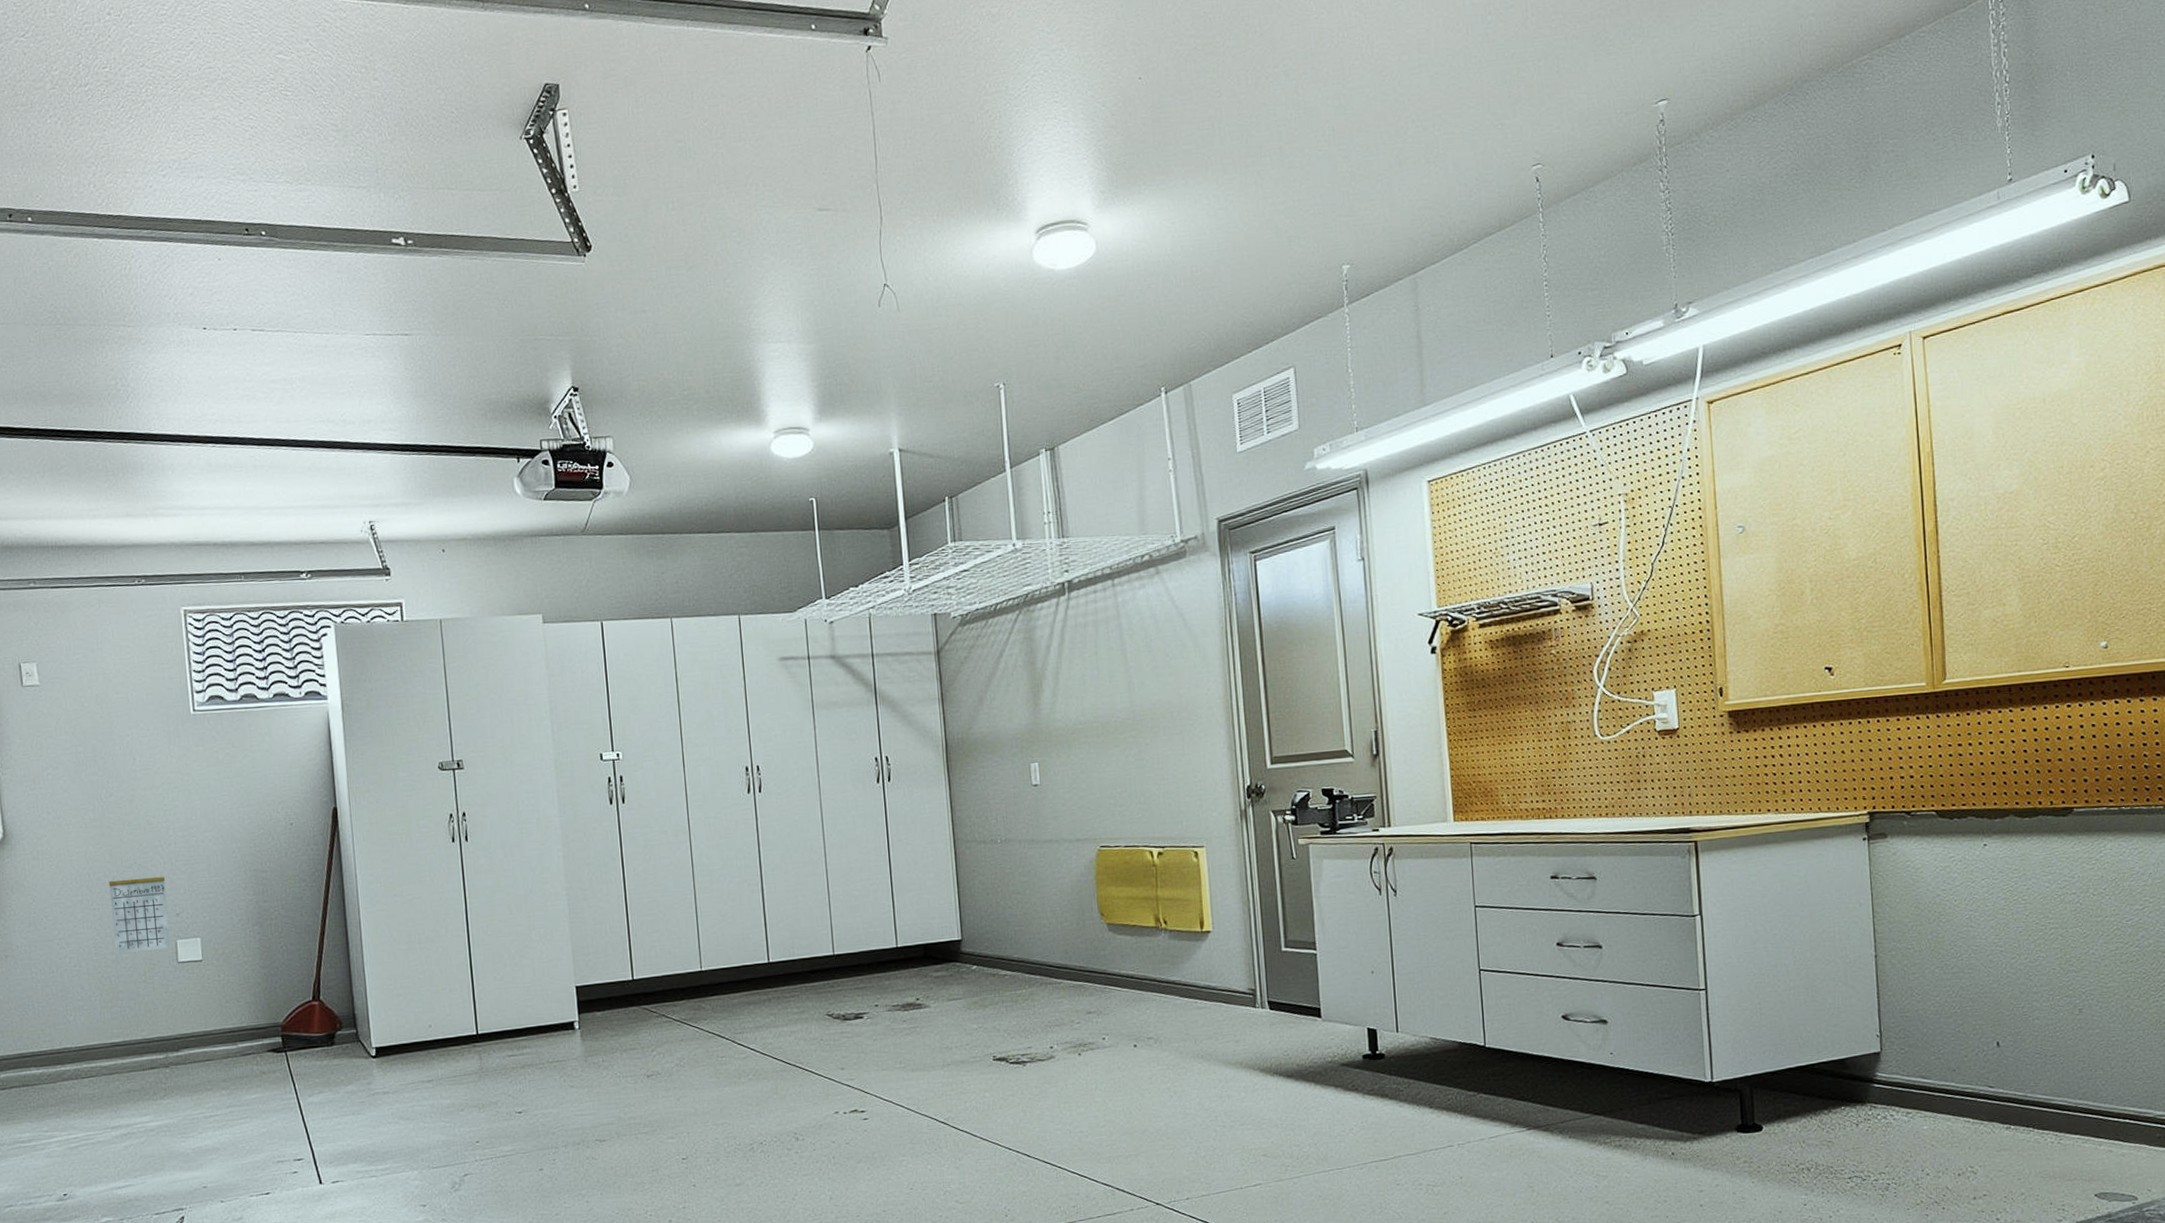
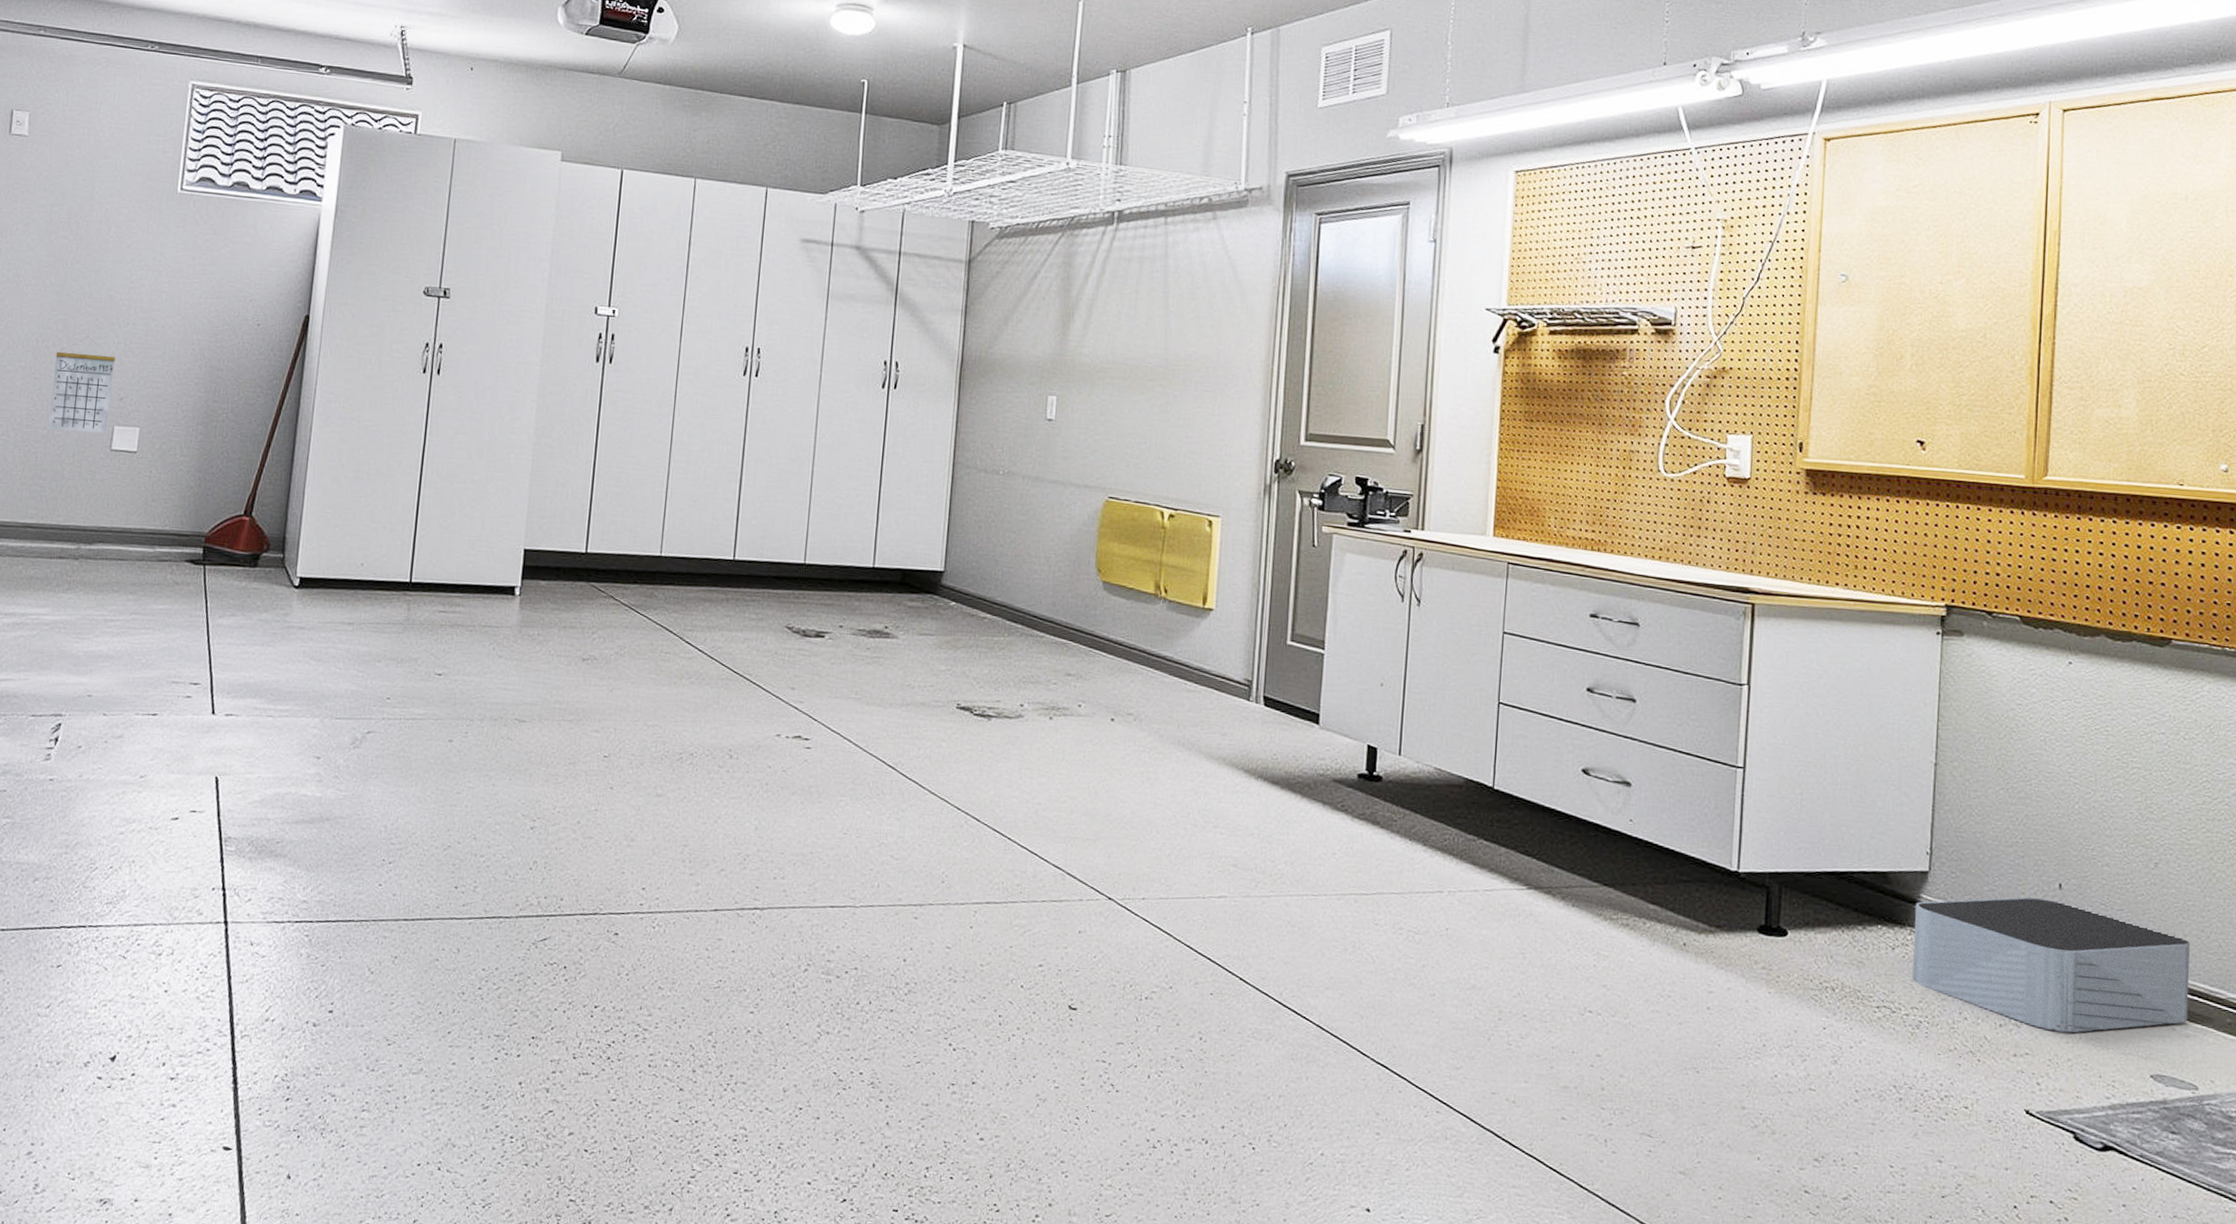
storage bin: none [1872,1057,2123,1172] -> present [1912,897,2191,1033]

